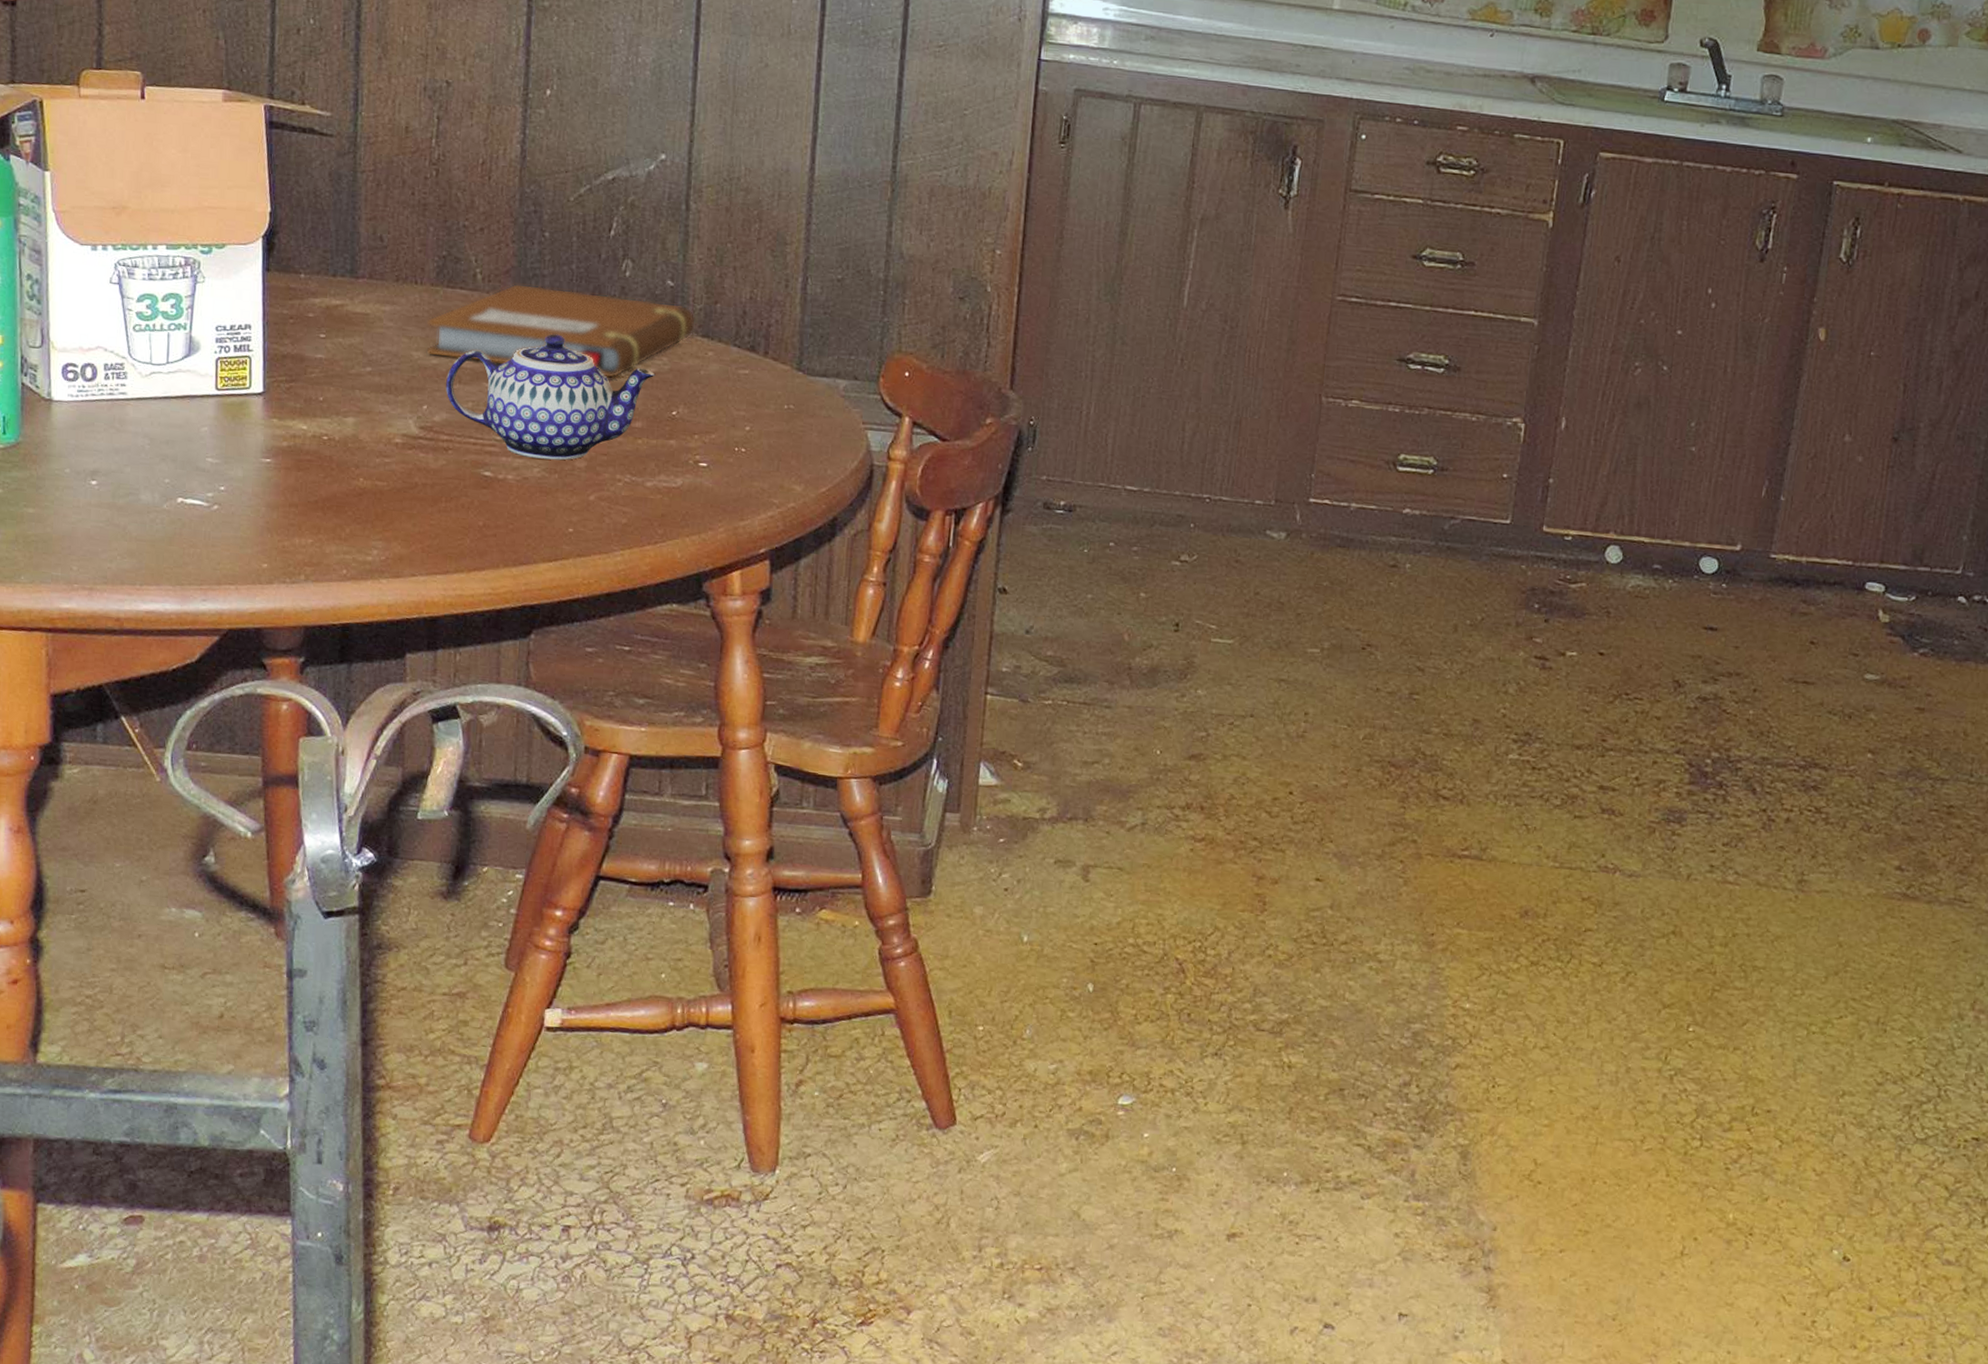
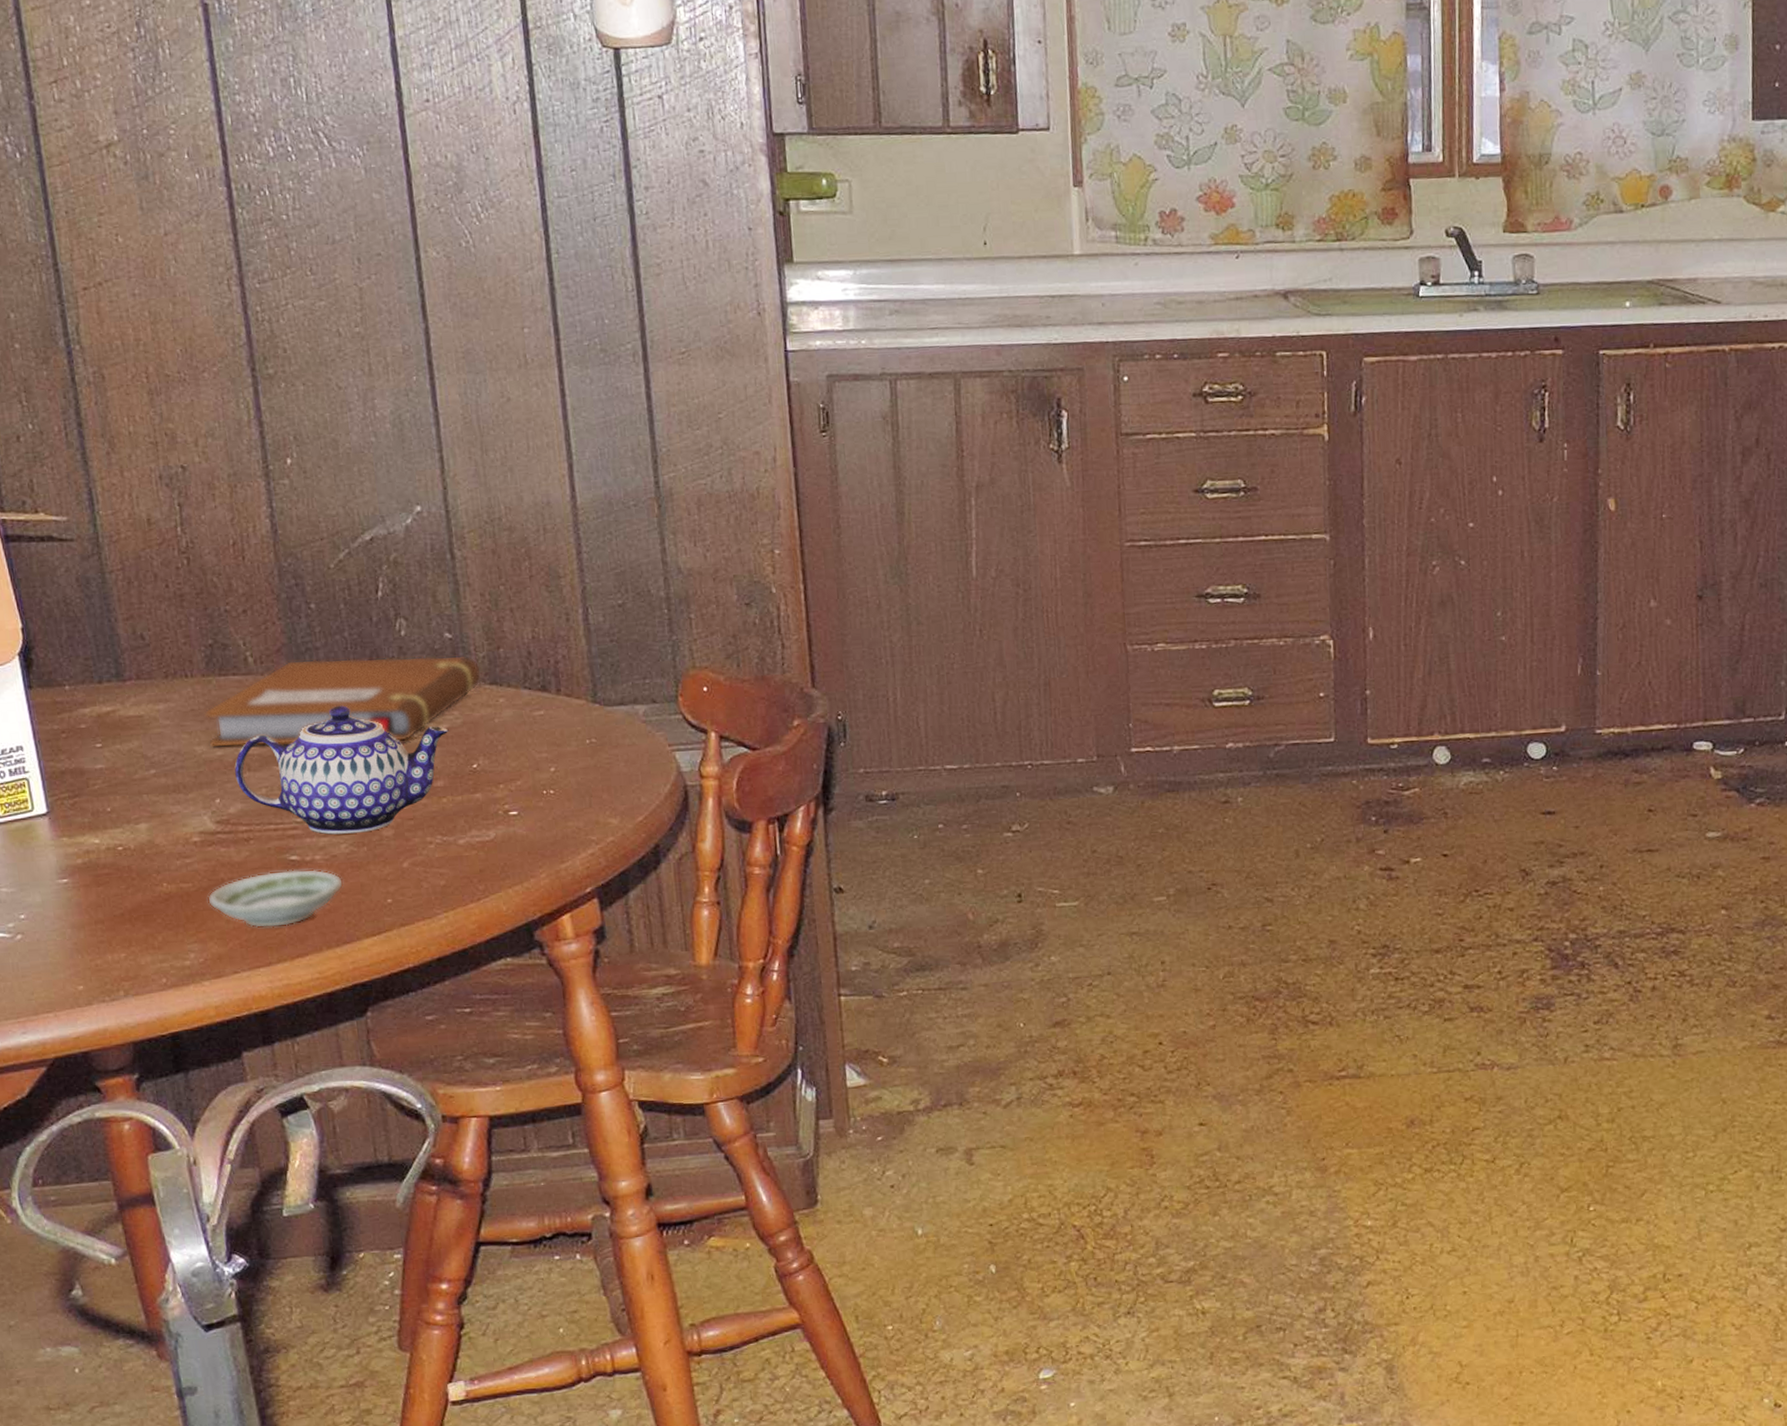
saucer: none [399,483,531,539] -> present [207,868,344,929]

